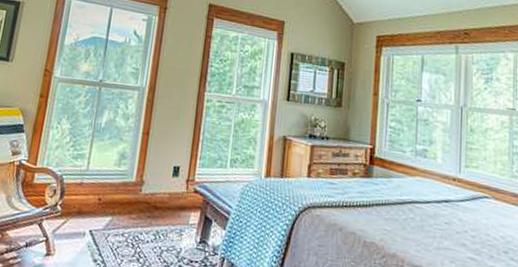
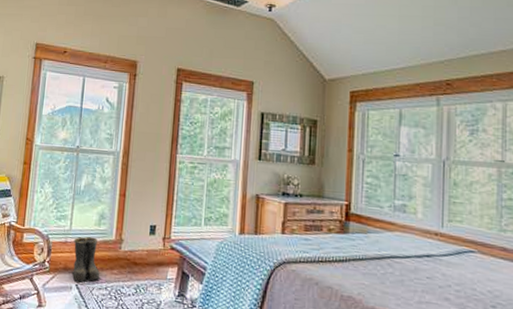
boots: none [86,177,118,229] -> present [71,236,101,283]

